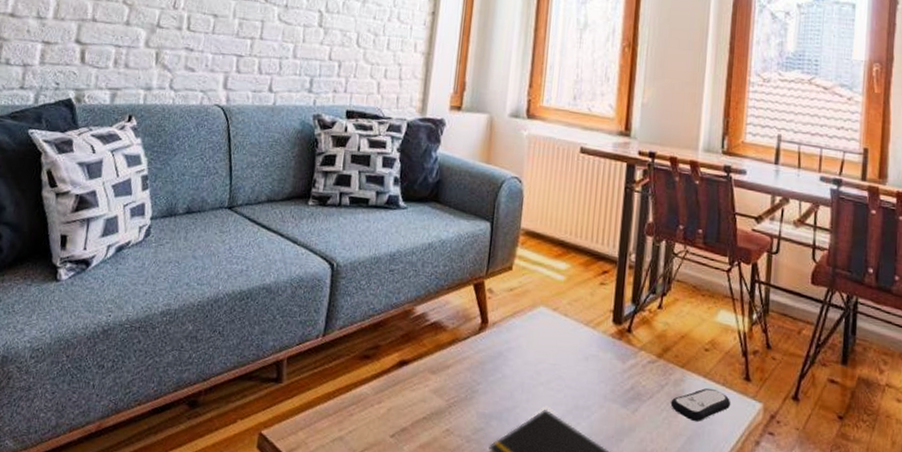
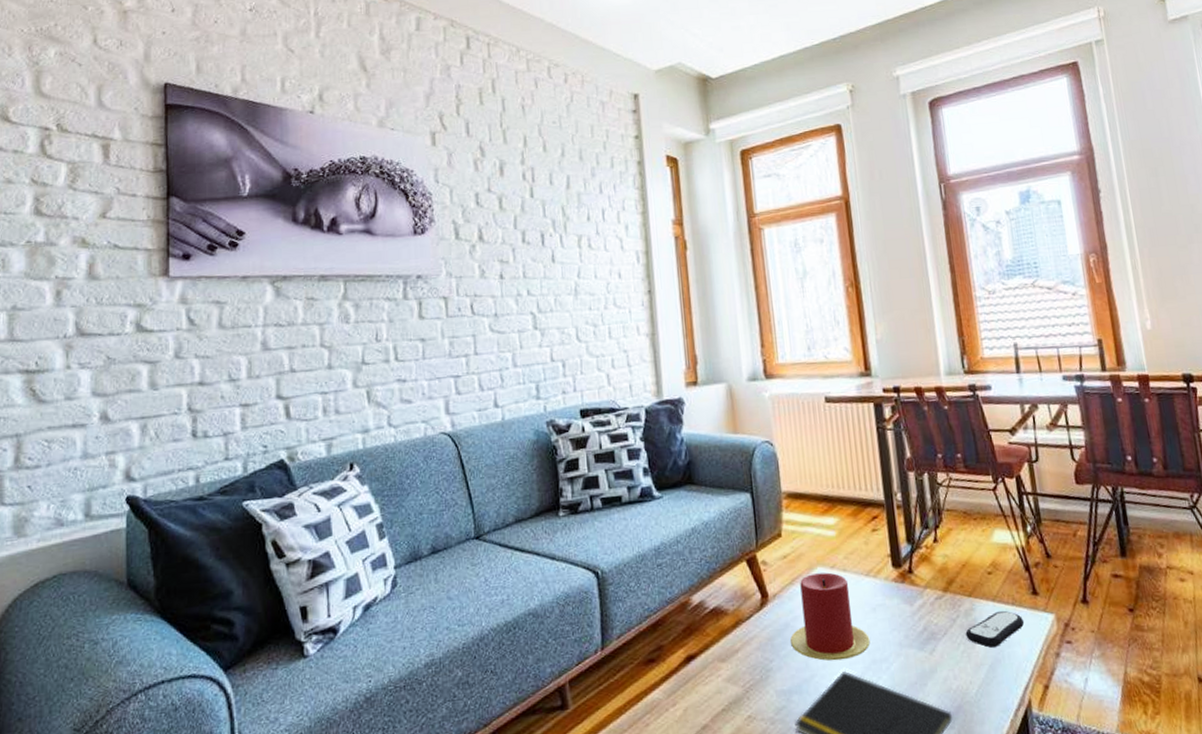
candle: none [499,311,577,399] -> present [789,572,871,661]

